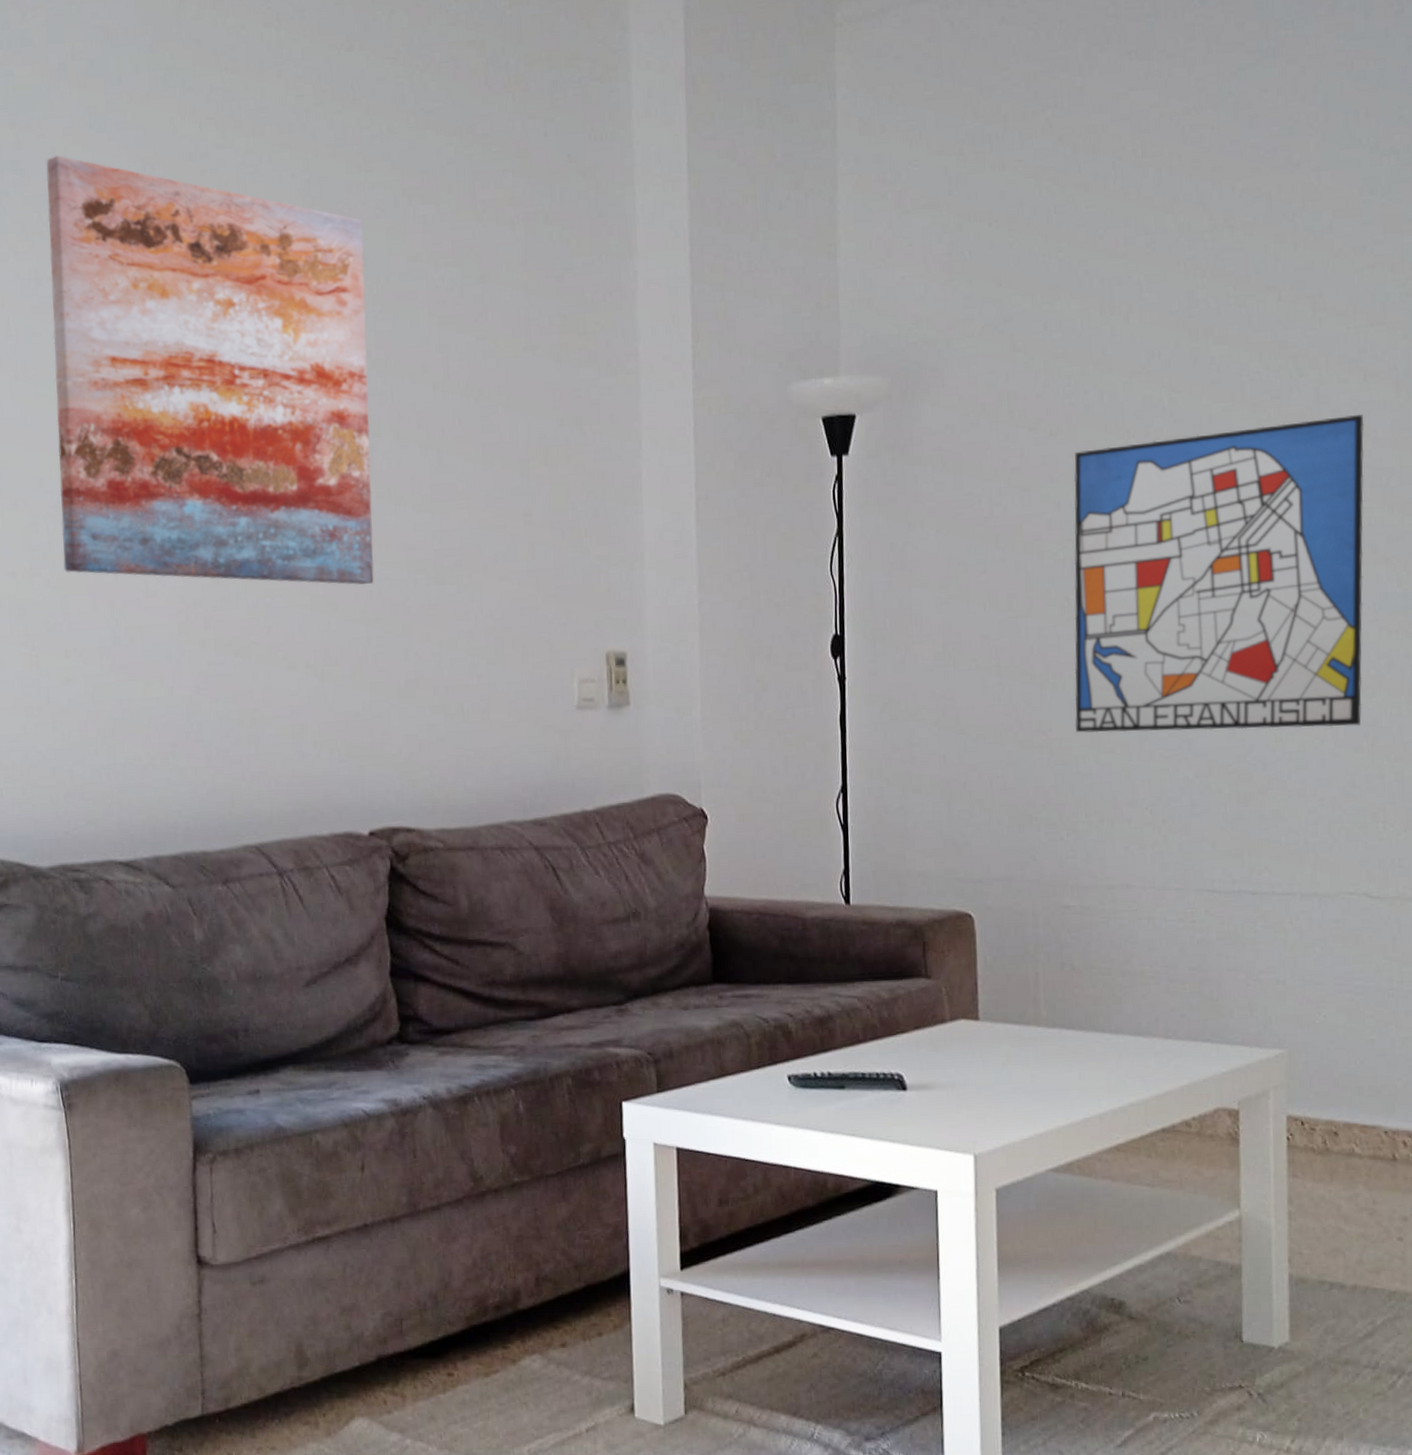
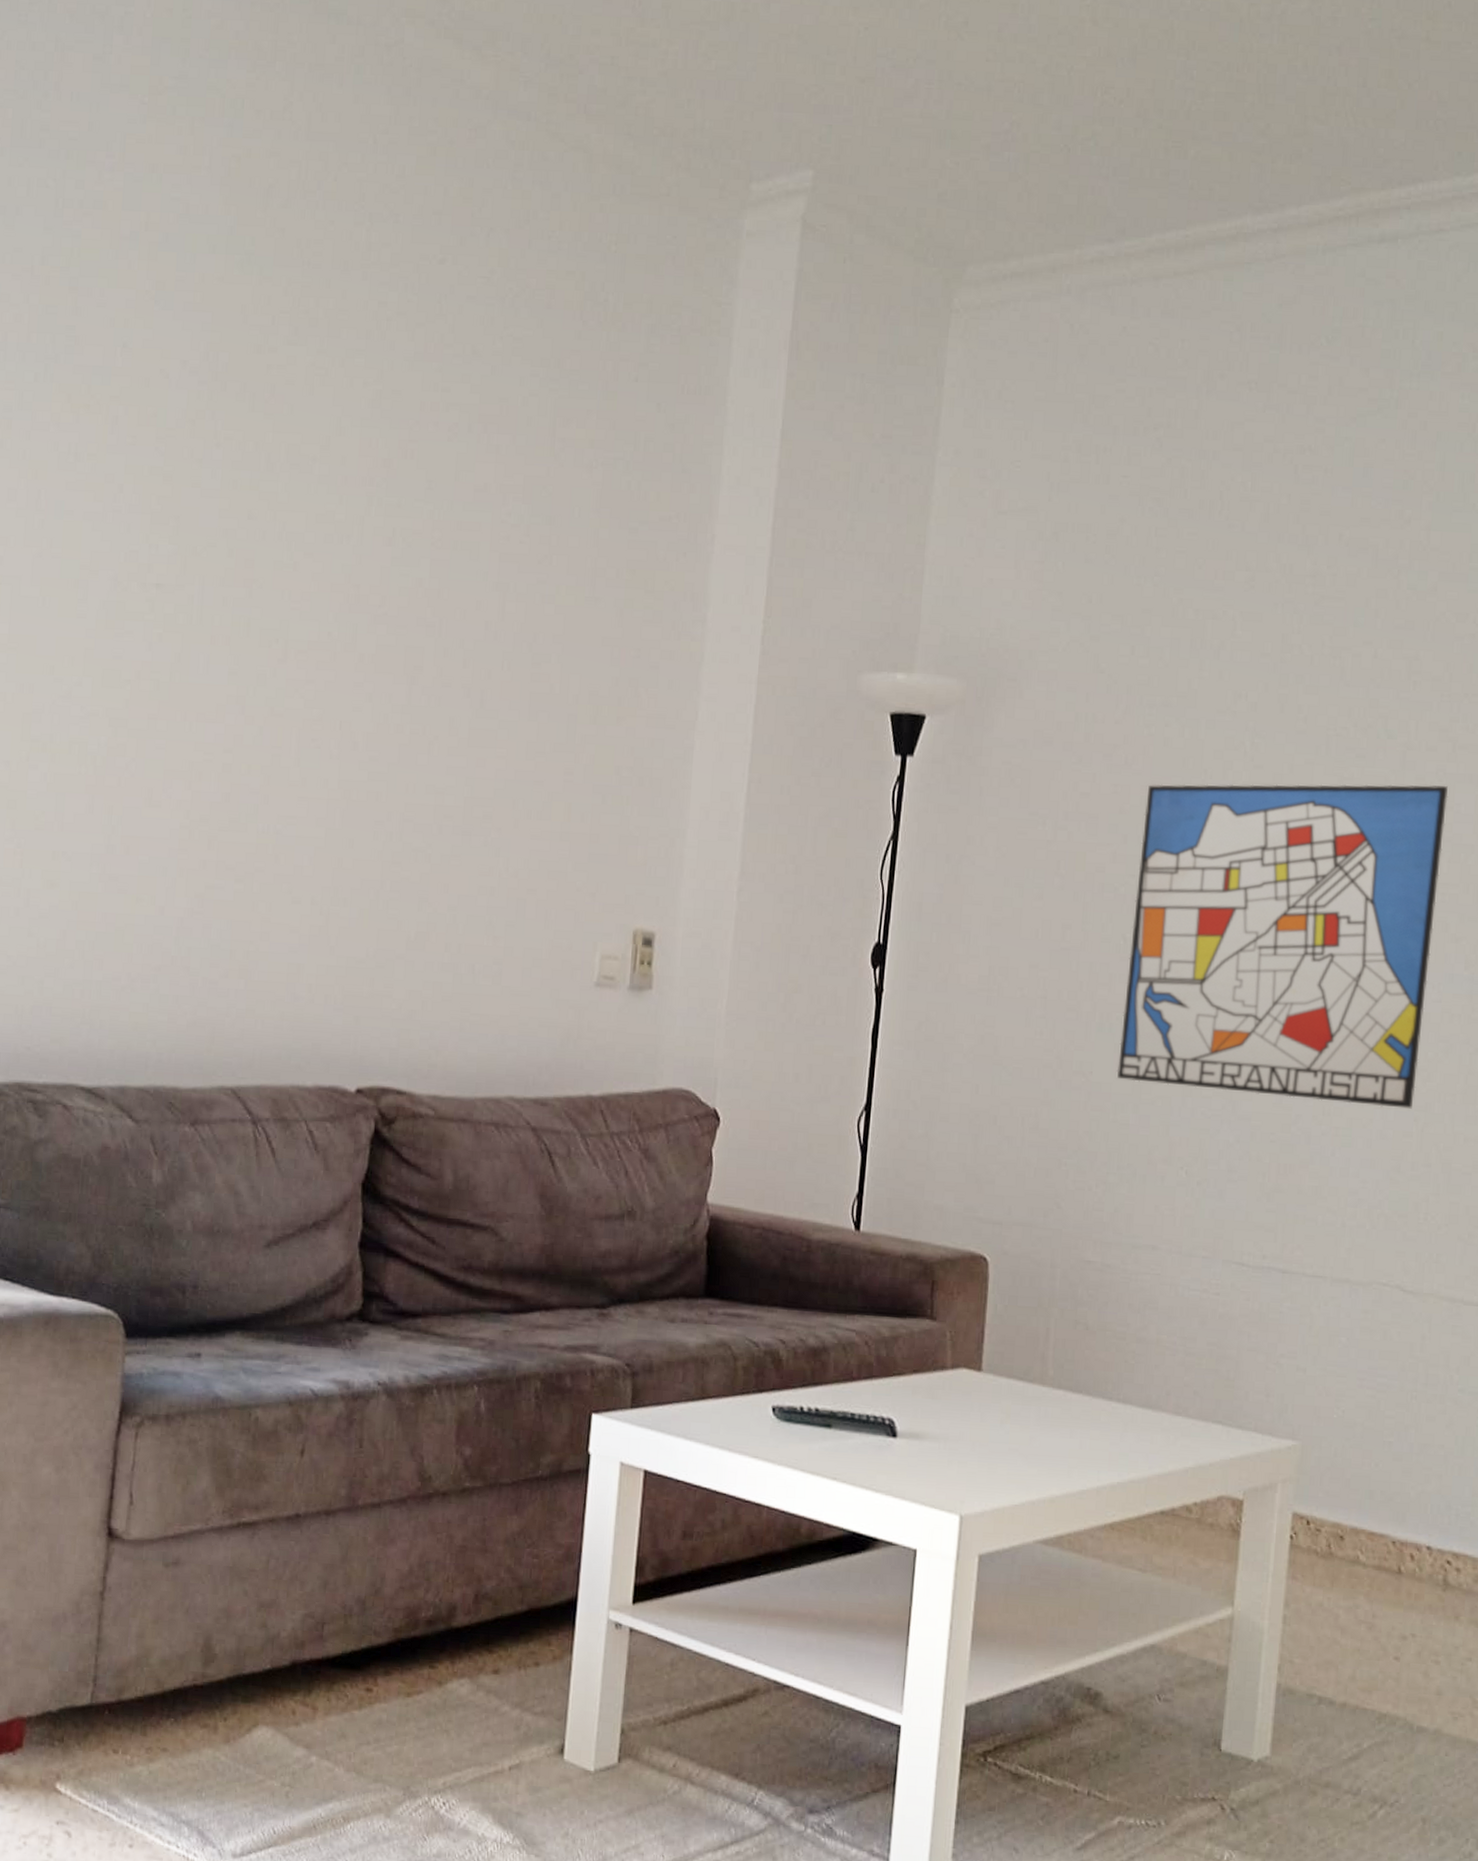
wall art: present [46,155,374,585] -> none [64,327,433,825]

